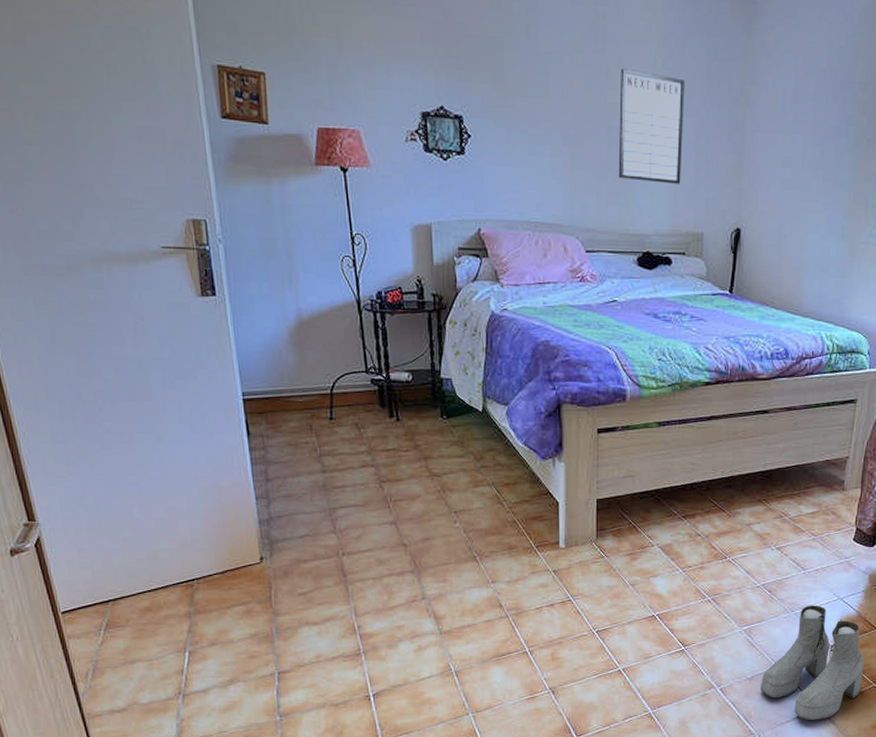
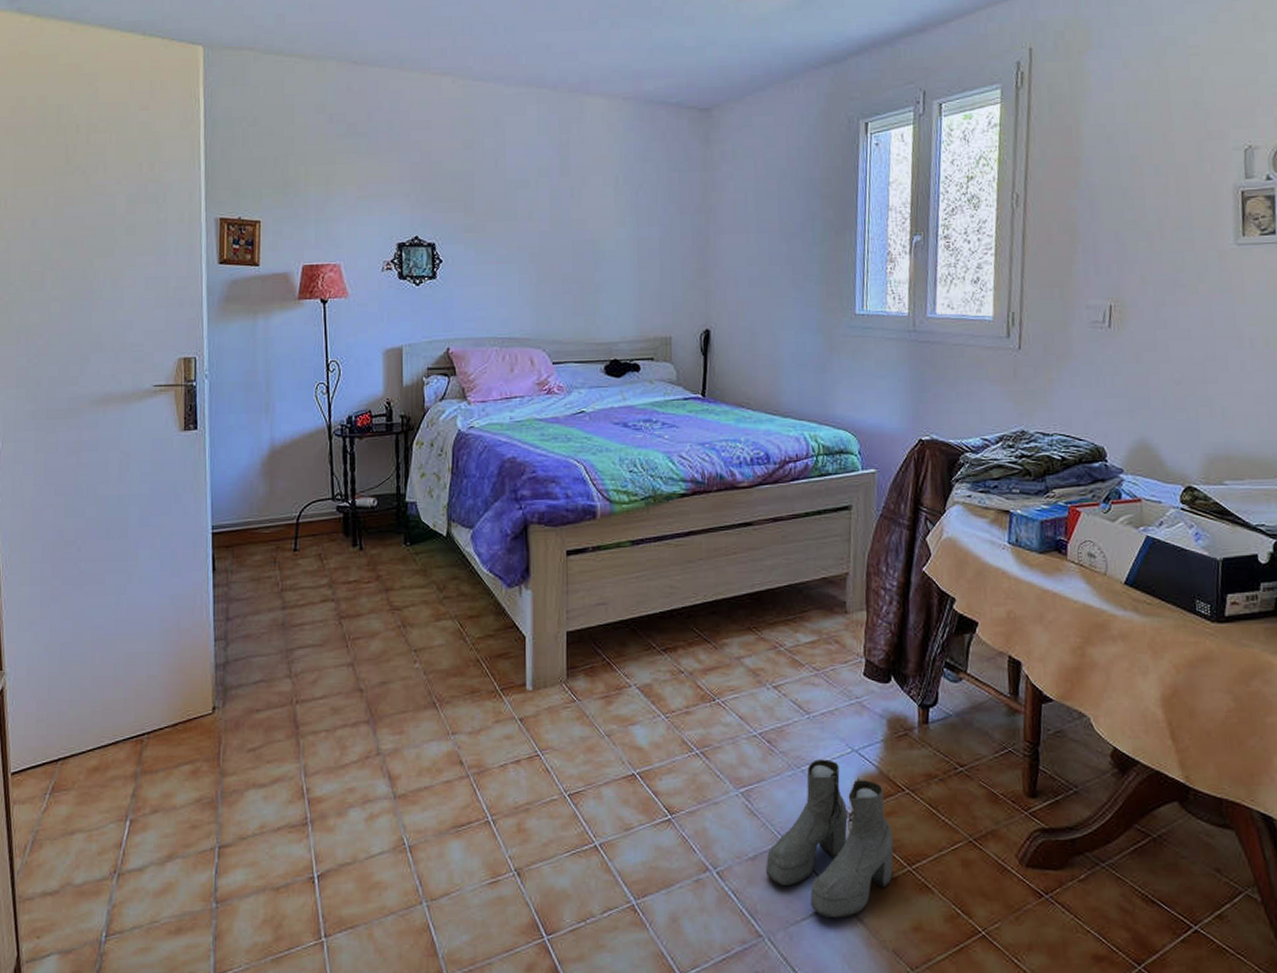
writing board: present [618,68,685,184] -> none [583,186,647,291]

